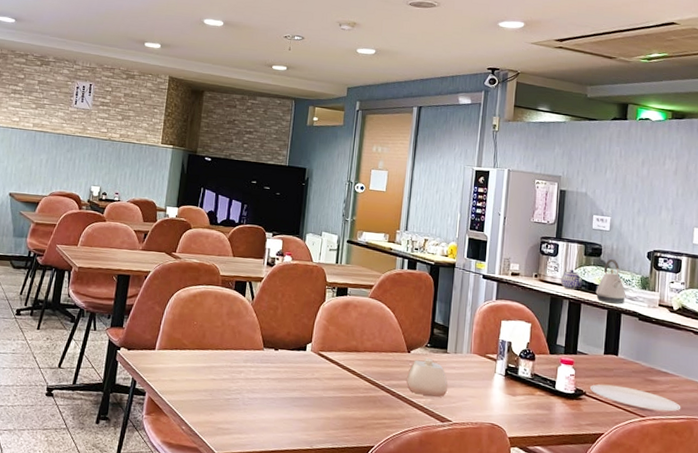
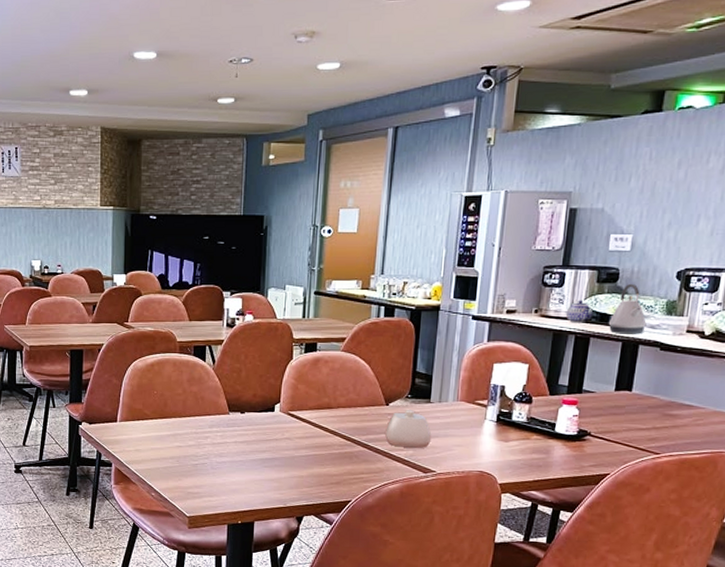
plate: present [589,384,681,413] -> none [595,422,705,448]

